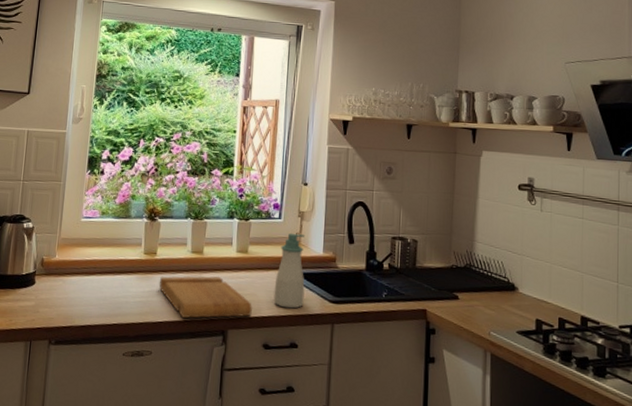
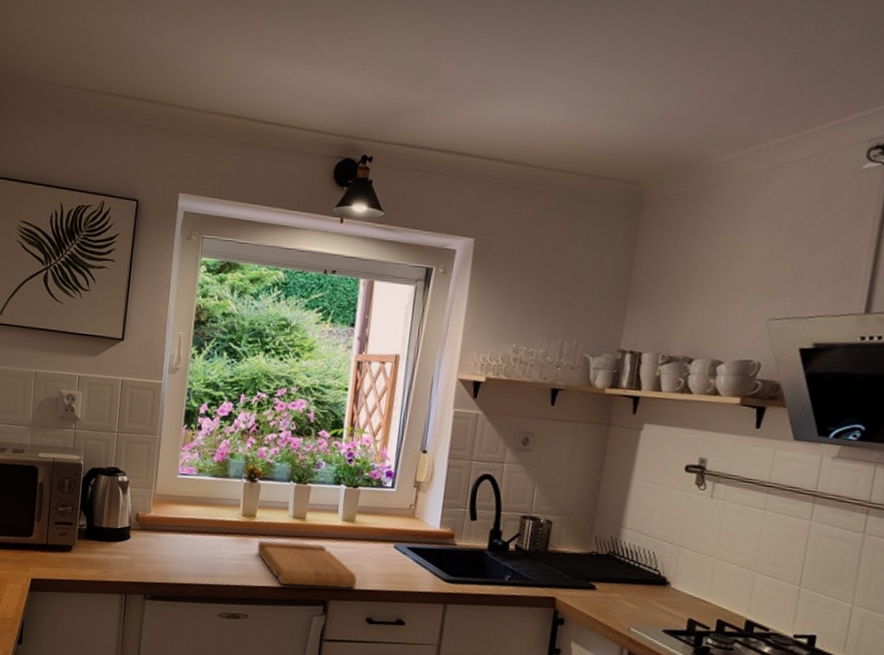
soap bottle: present [273,233,306,309] -> none [380,504,421,585]

